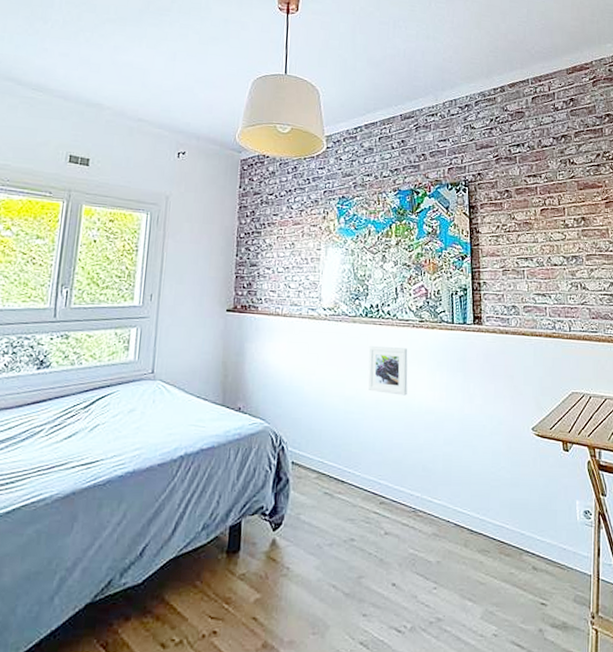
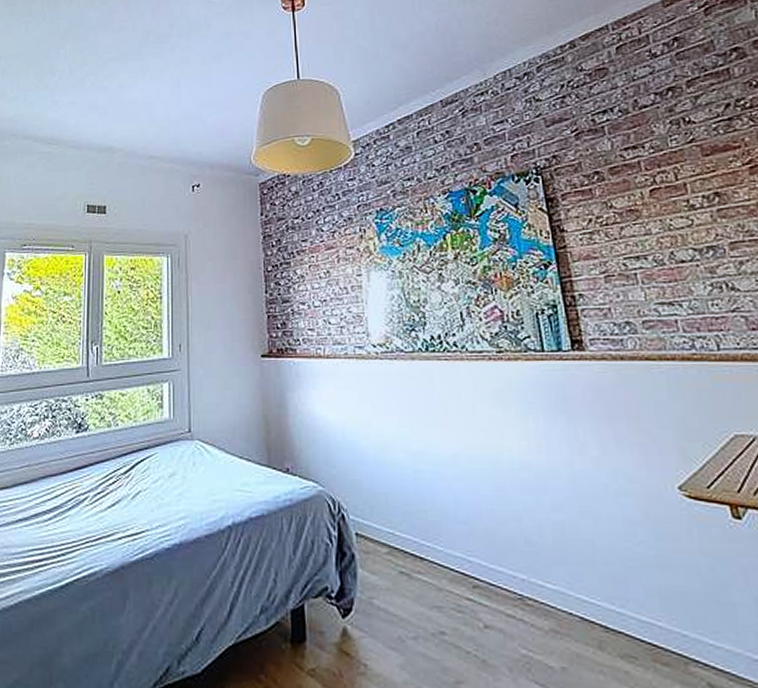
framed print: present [368,346,408,396] -> none [434,387,492,448]

